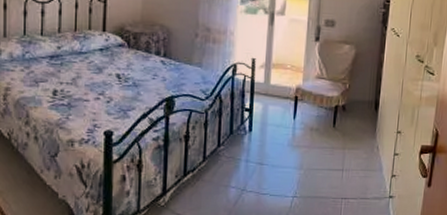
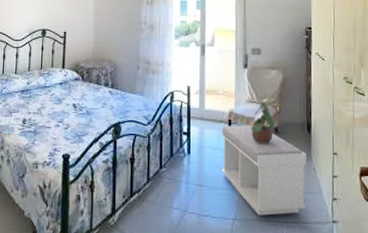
bench: none [284,102,371,193] -> present [221,125,306,216]
potted plant: none [317,72,344,122] -> present [250,96,276,144]

